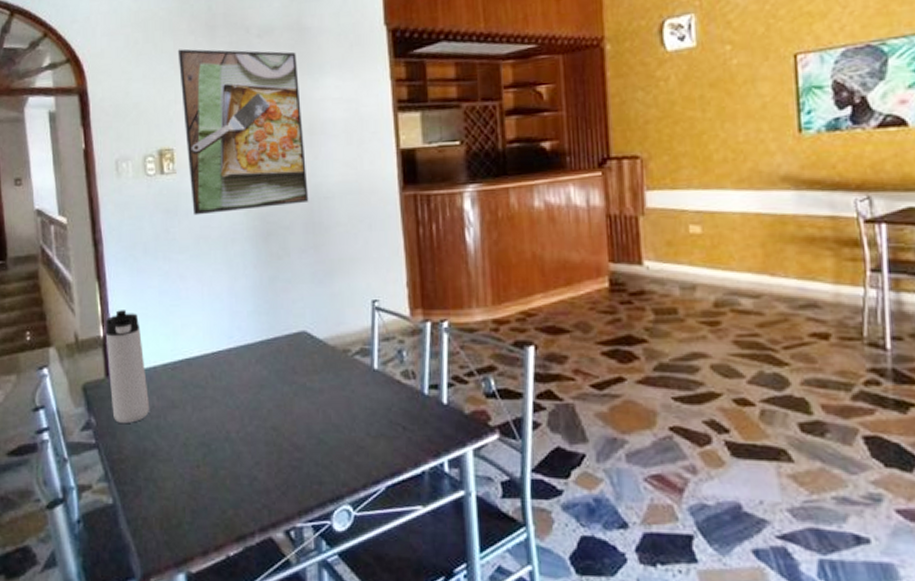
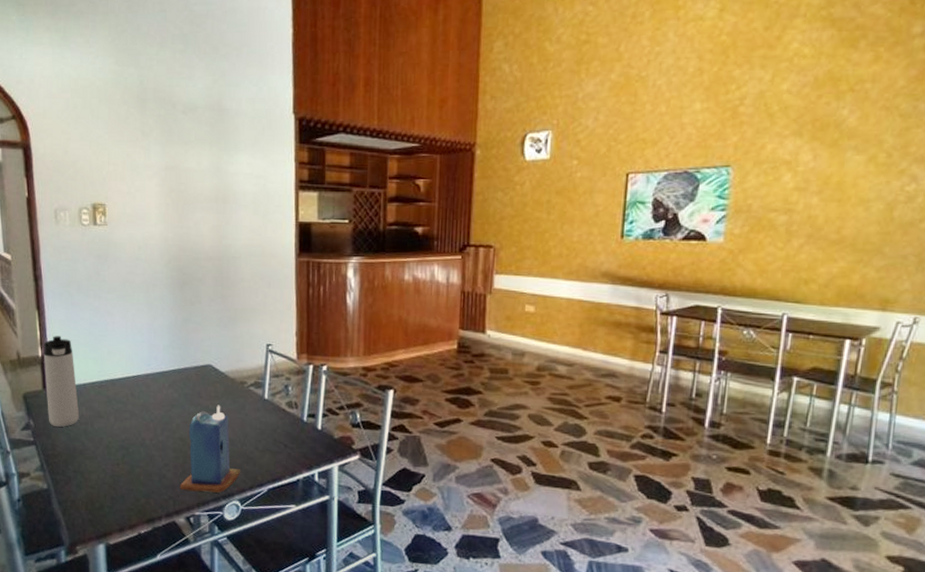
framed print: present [177,48,309,216] -> none [112,117,220,263]
candle: none [275,381,350,496] -> present [180,405,240,493]

